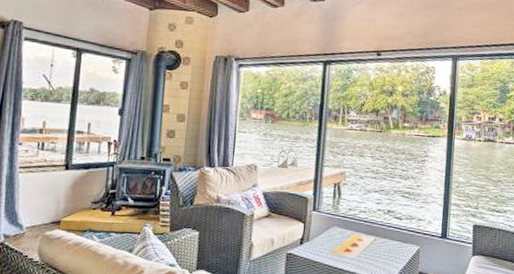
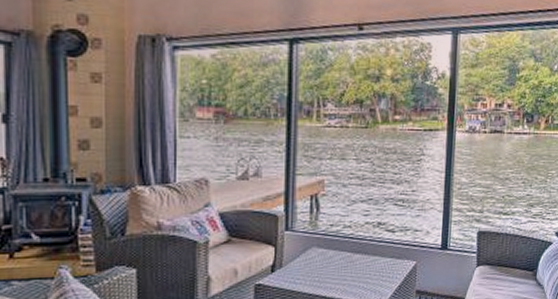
painting: present [330,233,376,258] -> none [309,253,364,283]

